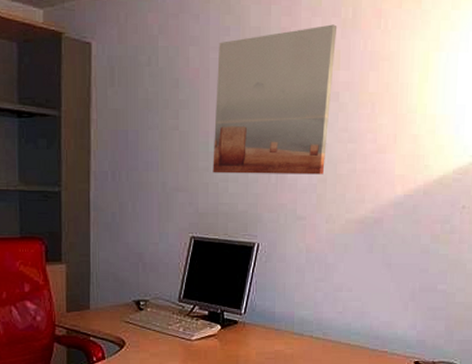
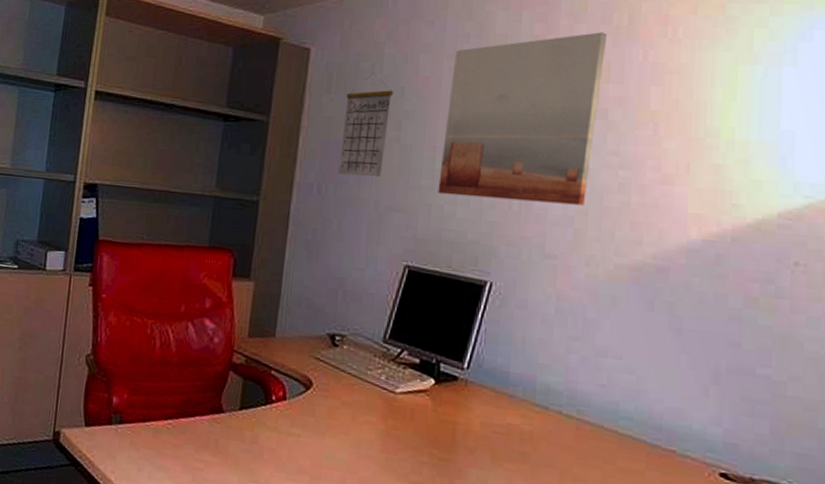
calendar: none [128,65,170,163] -> present [338,73,394,178]

